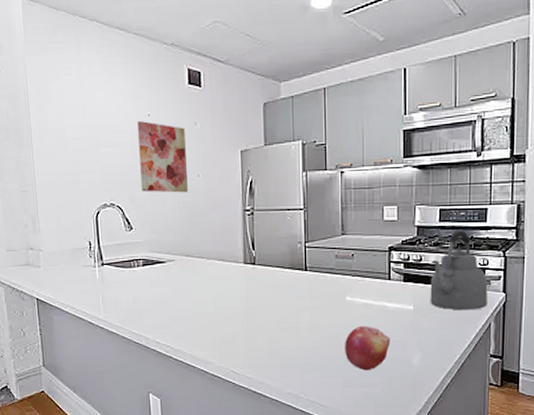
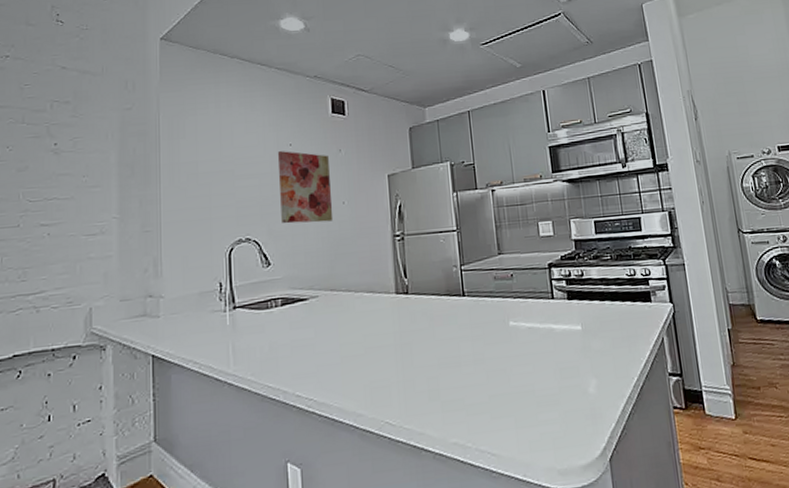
fruit: present [345,325,390,371] -> none [513,352,562,406]
kettle: present [430,231,488,311] -> none [592,241,657,327]

